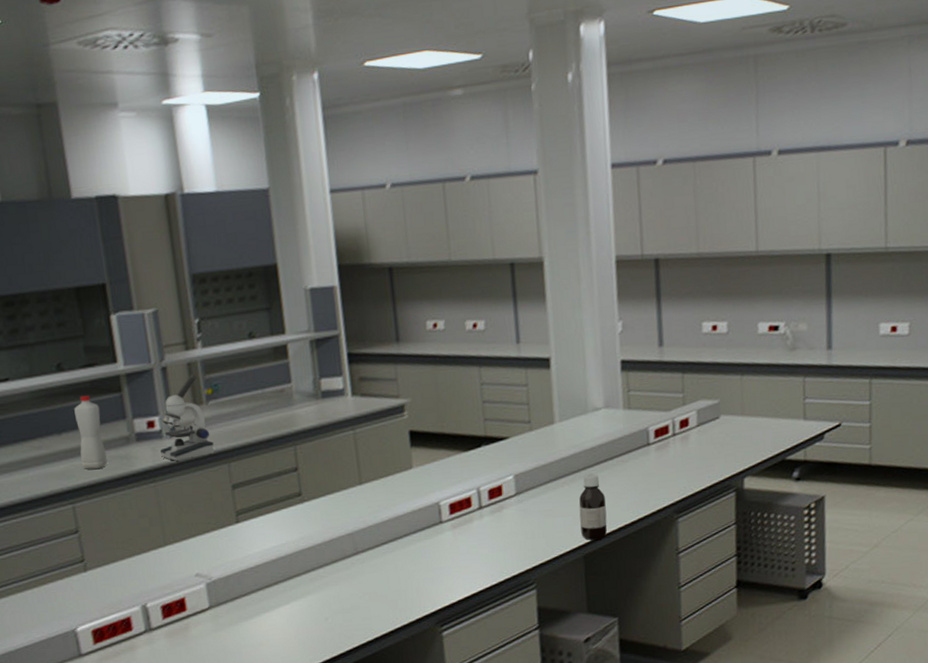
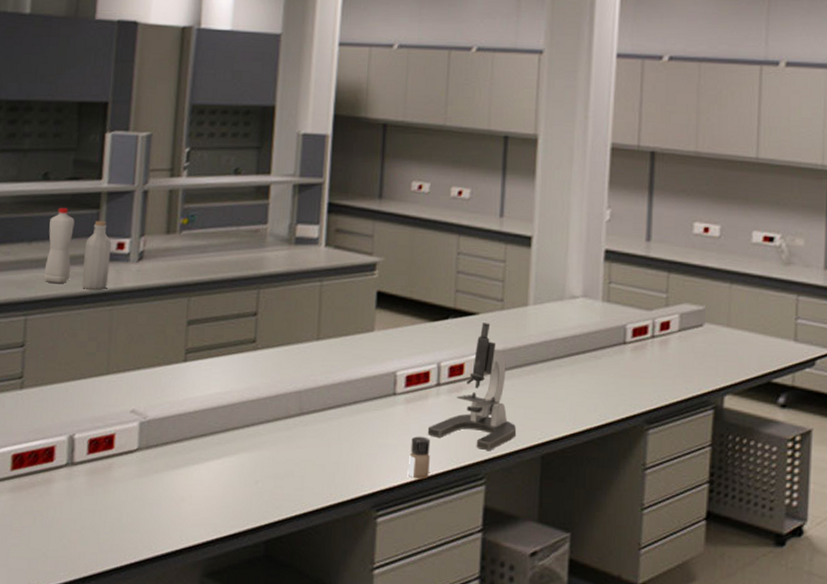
bottle: none [115,402,147,472] -> present [82,220,112,291]
microscope: present [160,373,215,463] -> none [124,201,179,289]
bottle: none [463,555,484,594] -> present [408,436,431,480]
microscope: none [476,445,558,560] -> present [427,323,516,451]
bottle: present [579,473,607,540] -> none [542,365,572,440]

